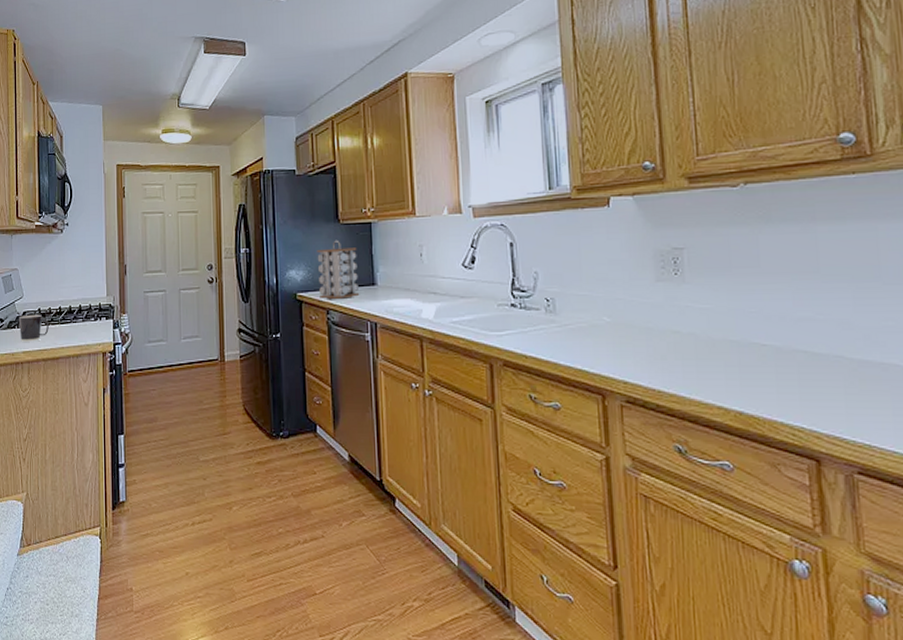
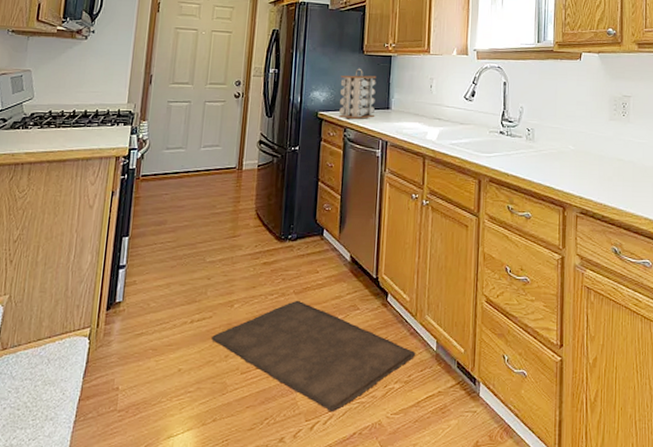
mug: present [18,314,49,342] -> none [24,116,59,143]
doormat: none [214,503,435,628] -> present [212,300,416,411]

